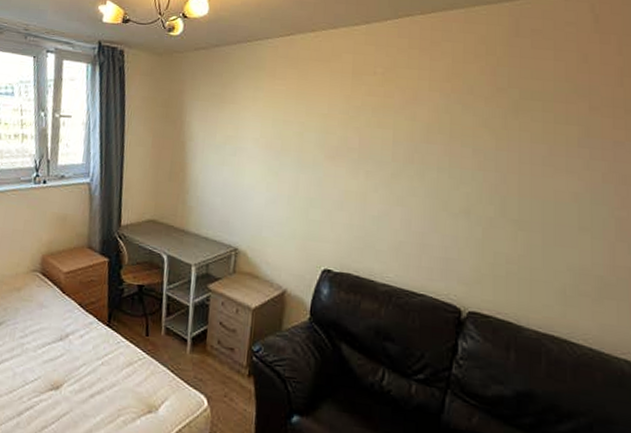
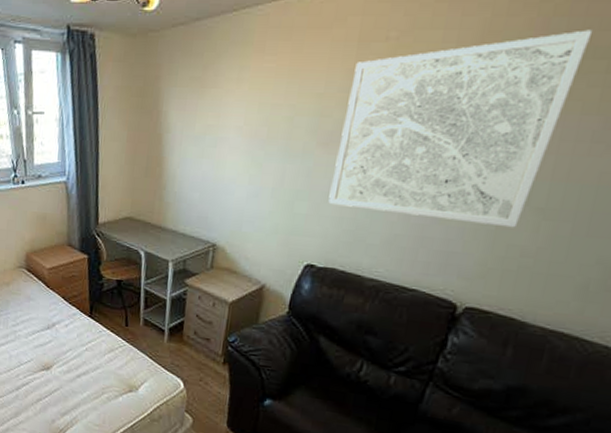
wall art: none [339,78,528,237] -> present [328,30,594,228]

